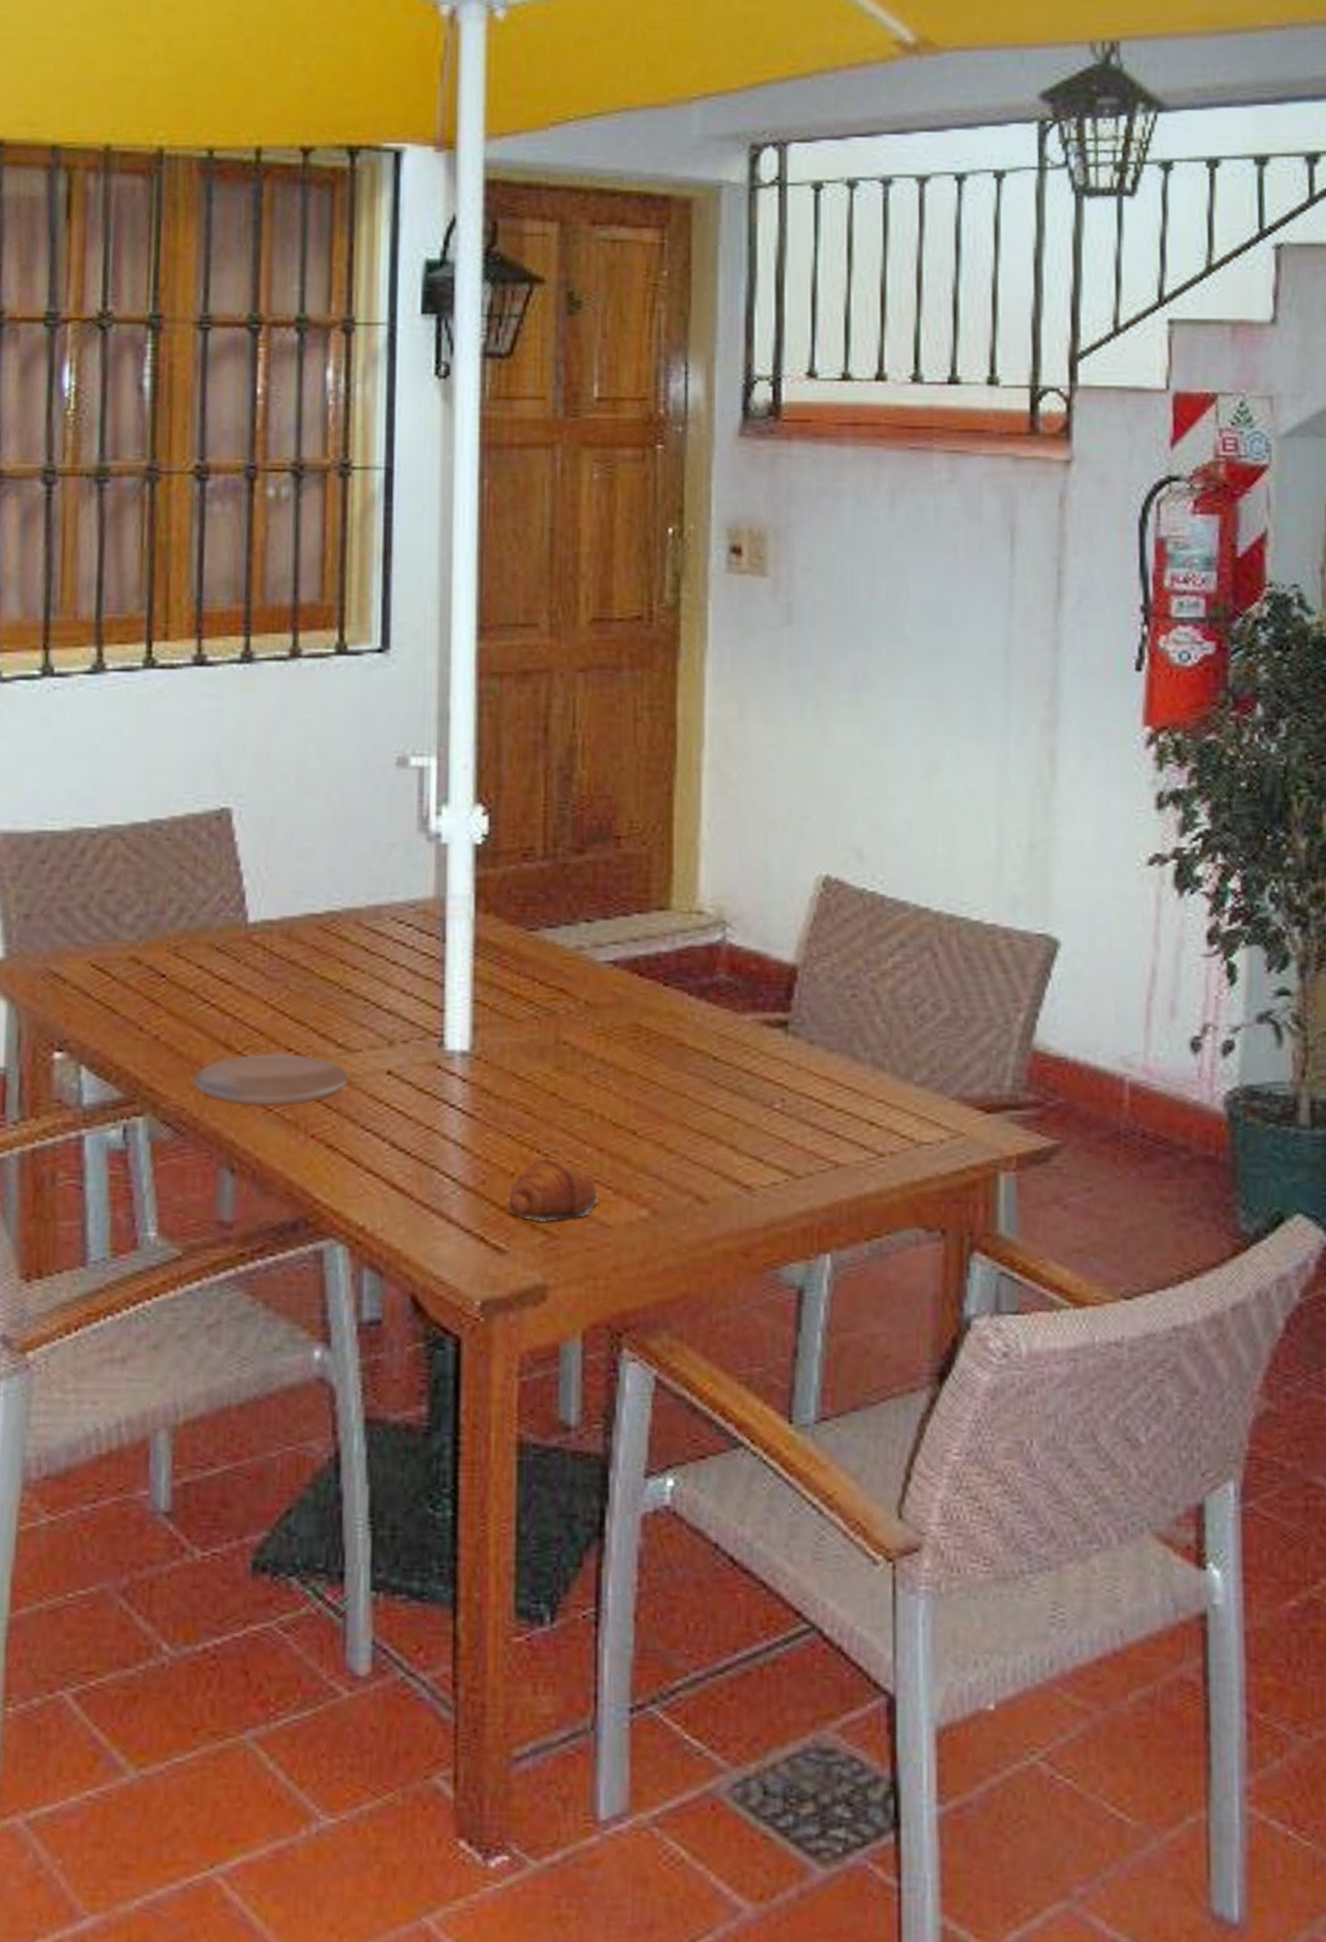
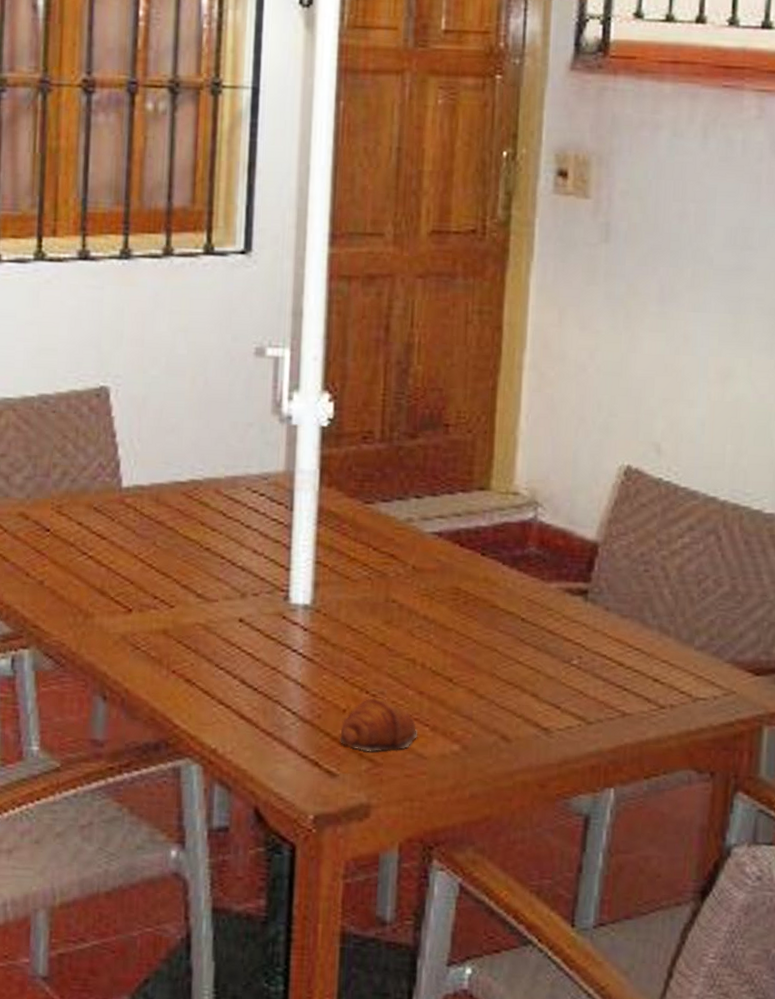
plate: present [193,1053,349,1108] -> none [72,599,206,646]

